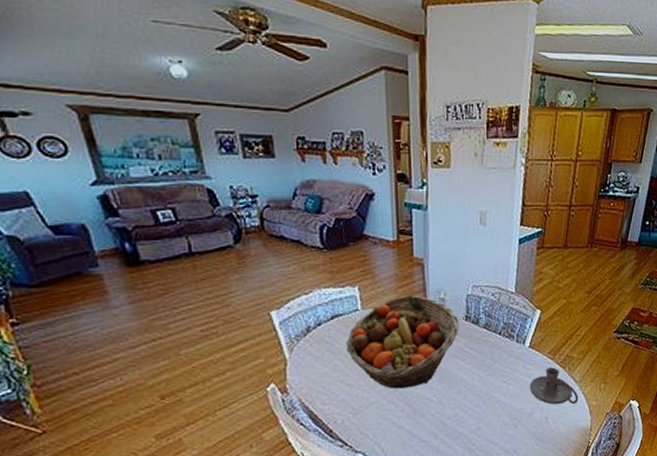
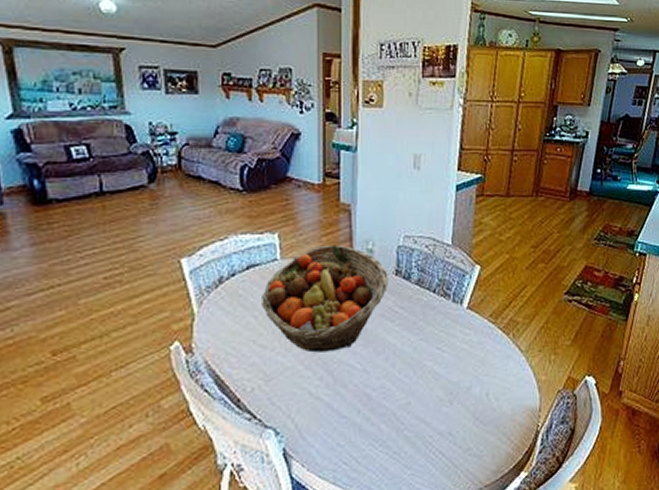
candle holder: present [529,367,579,405] -> none [467,333,525,379]

